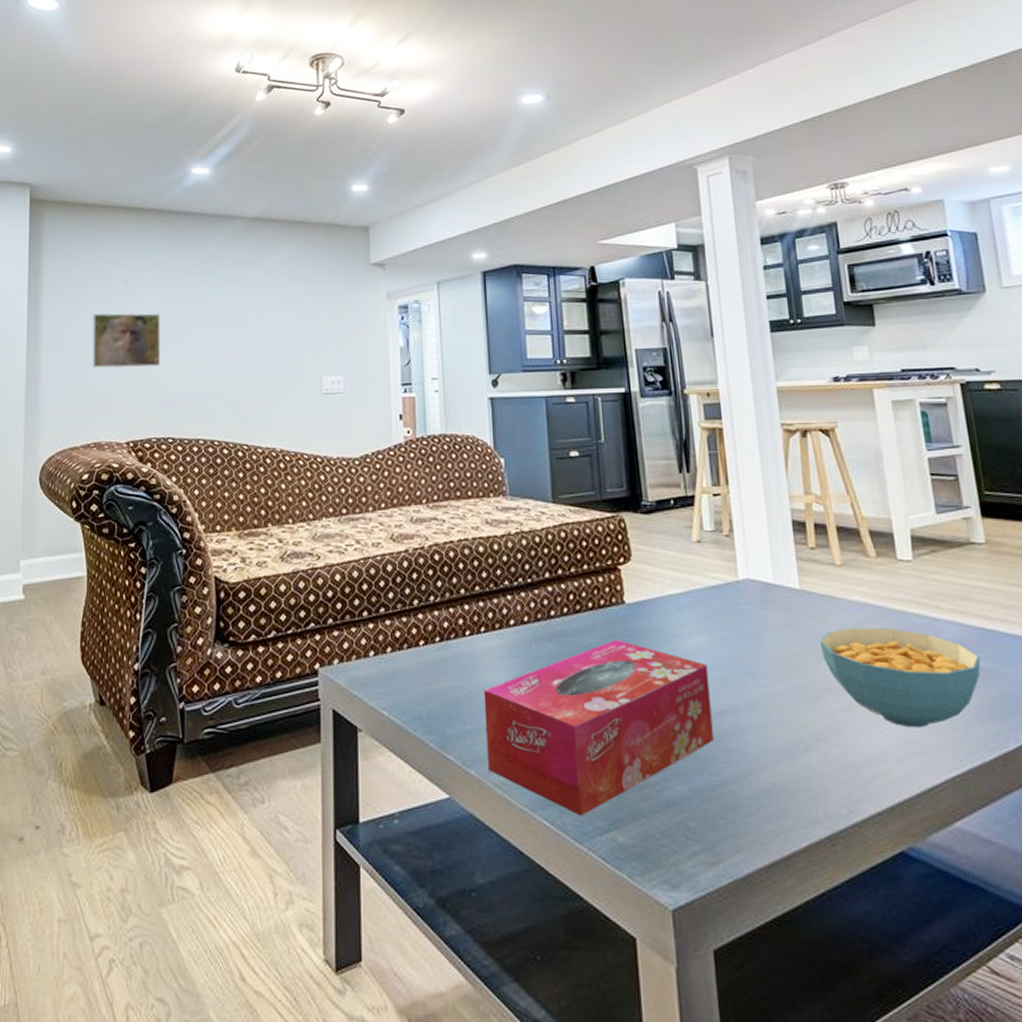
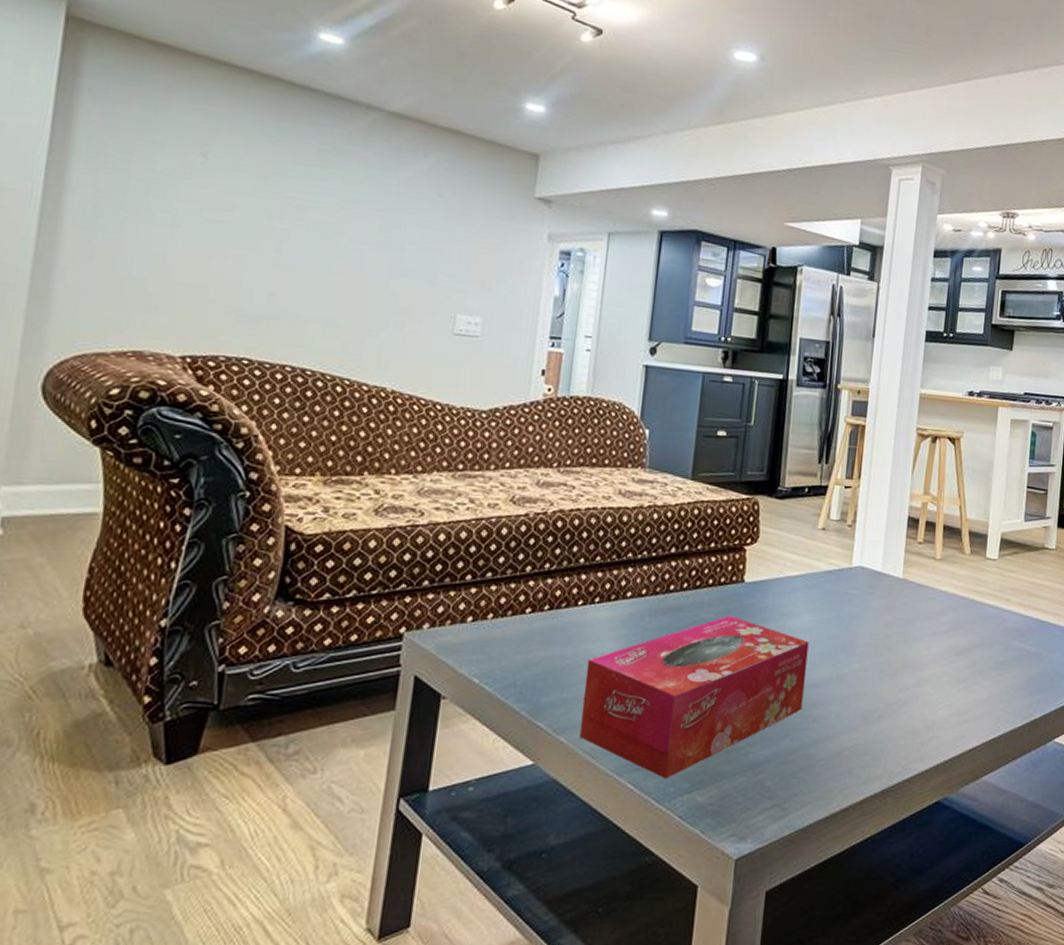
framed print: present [91,313,161,369] -> none [141,187,250,269]
cereal bowl: present [819,627,981,728] -> none [909,613,1031,700]

